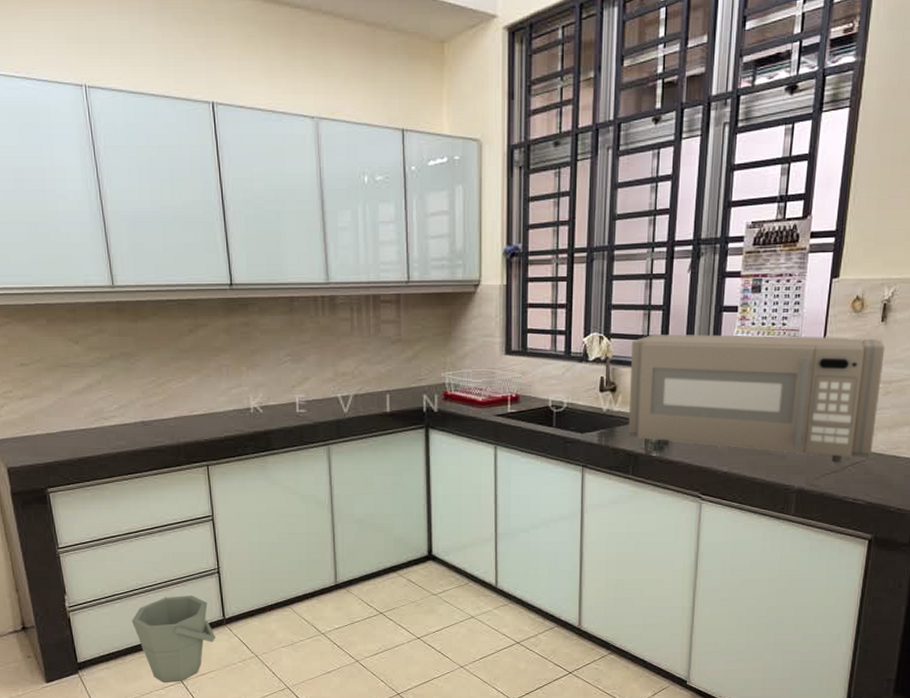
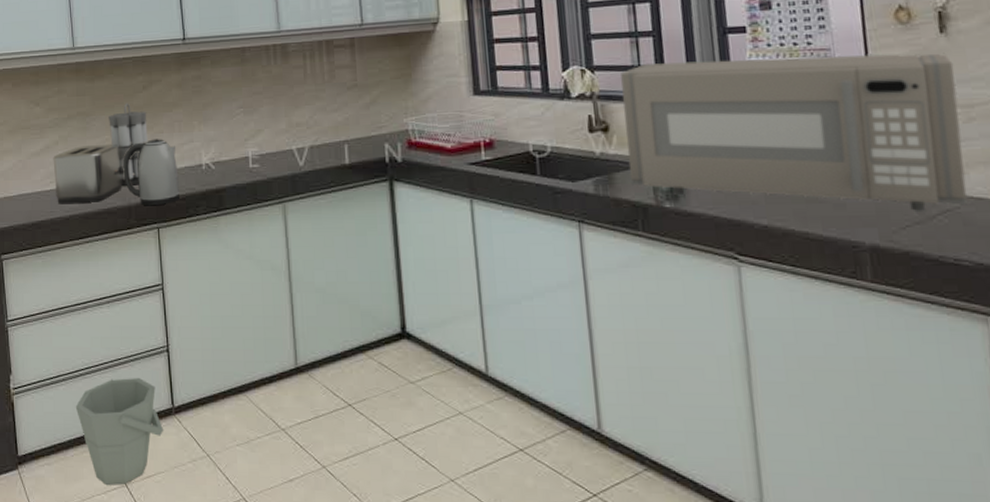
toaster: none [96,385,172,442] -> present [53,143,124,204]
spice rack: none [154,346,195,426] -> present [109,103,148,186]
kettle: none [170,382,229,445] -> present [123,139,181,206]

